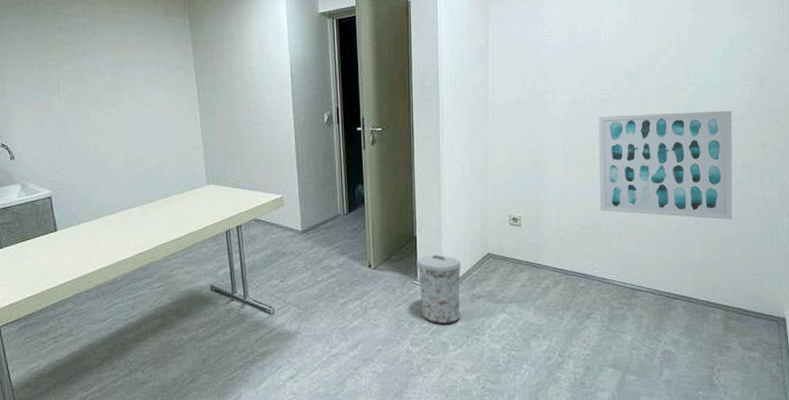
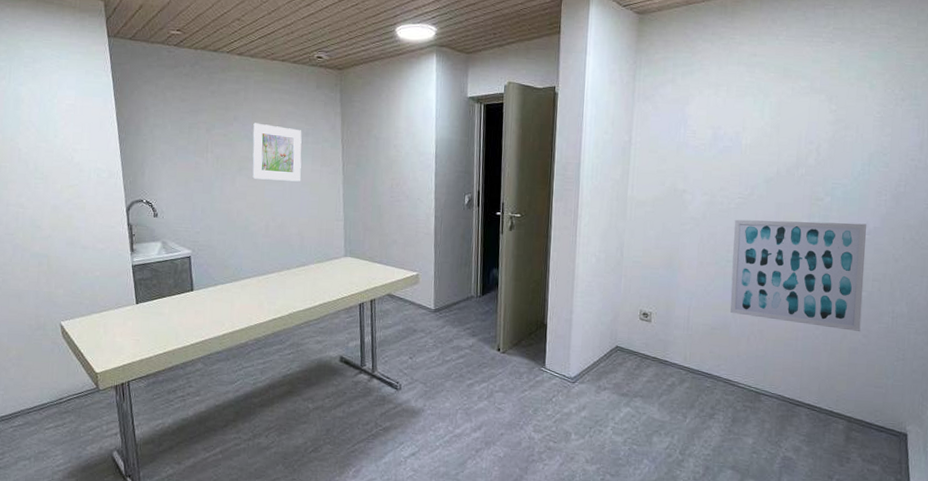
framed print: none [103,56,157,113] -> present [252,123,302,182]
trash can: present [417,255,462,323] -> none [545,343,590,413]

